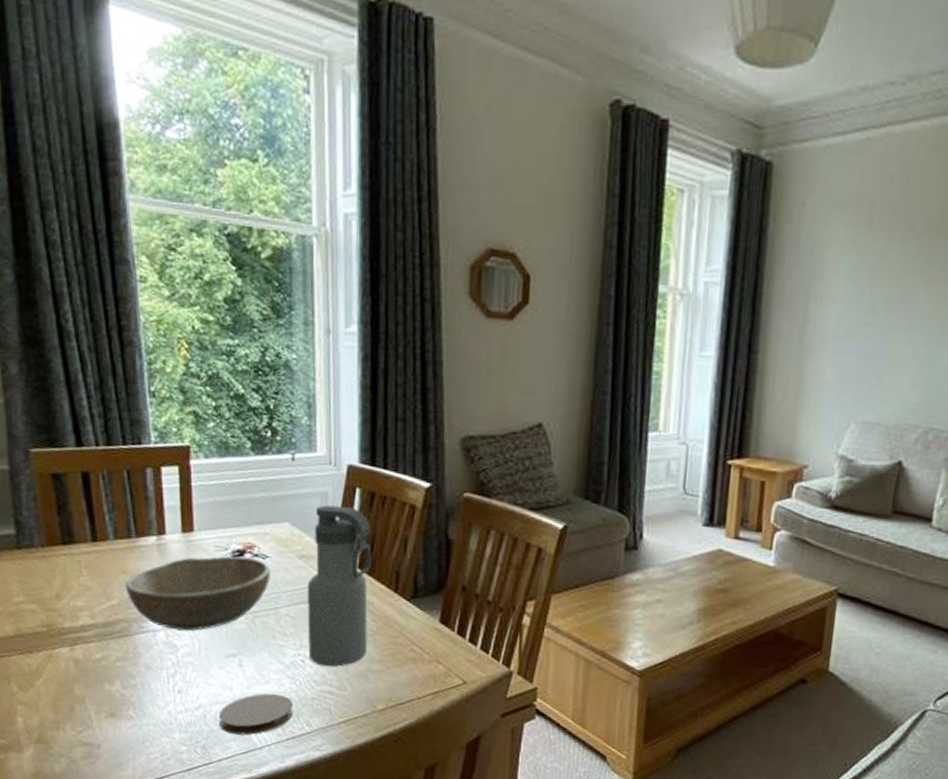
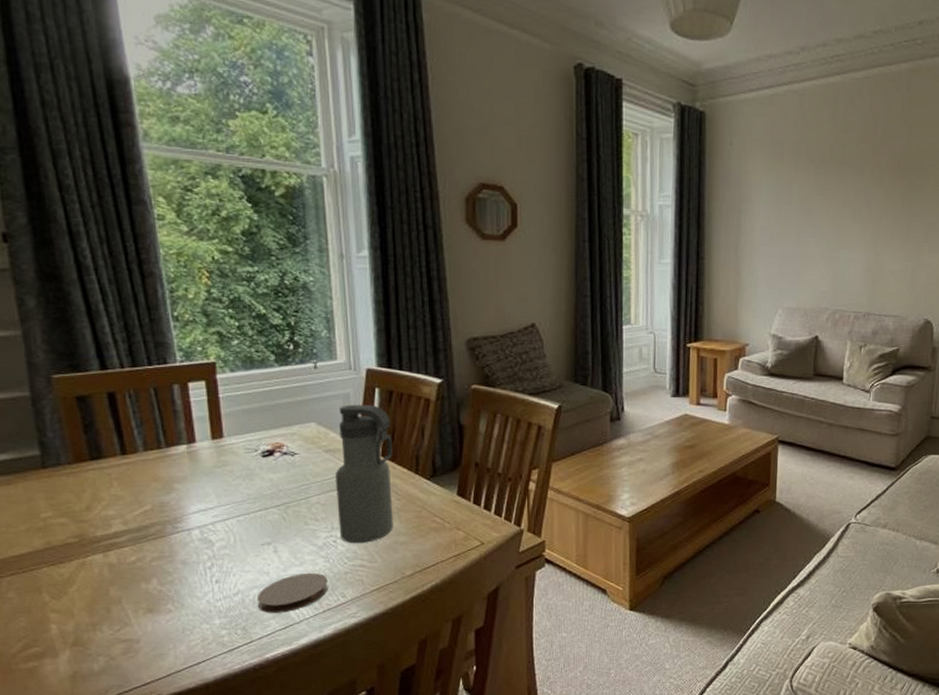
bowl: present [126,556,270,632] -> none [158,455,300,527]

